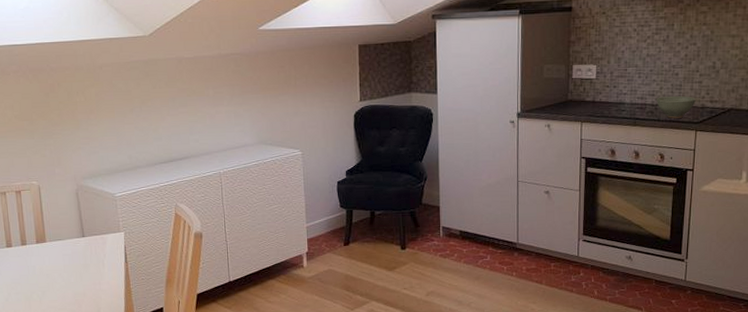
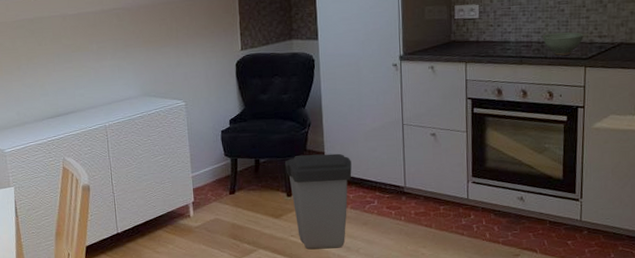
trash can: none [400,208,466,303] -> present [285,153,352,250]

